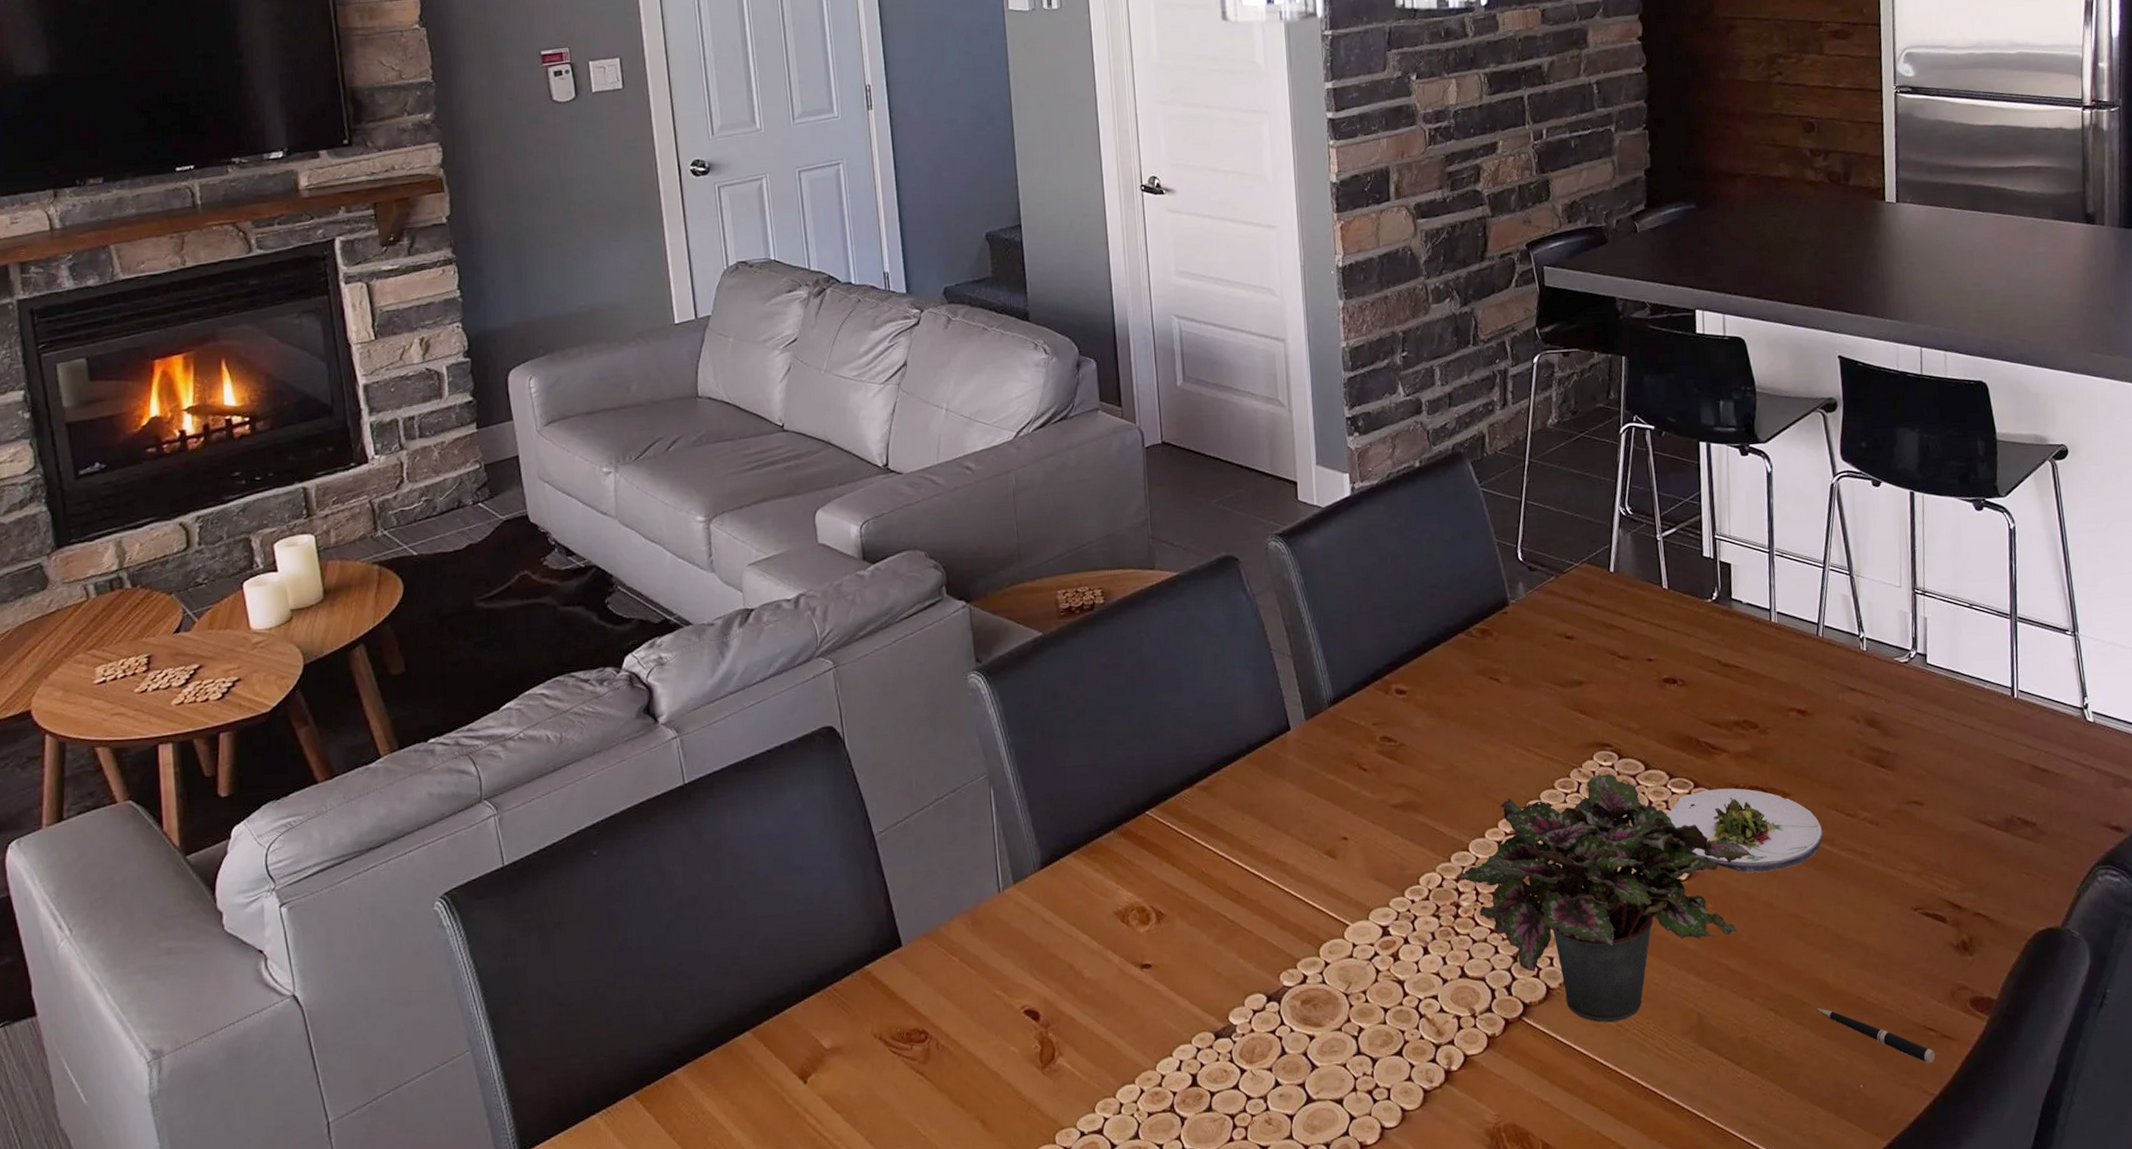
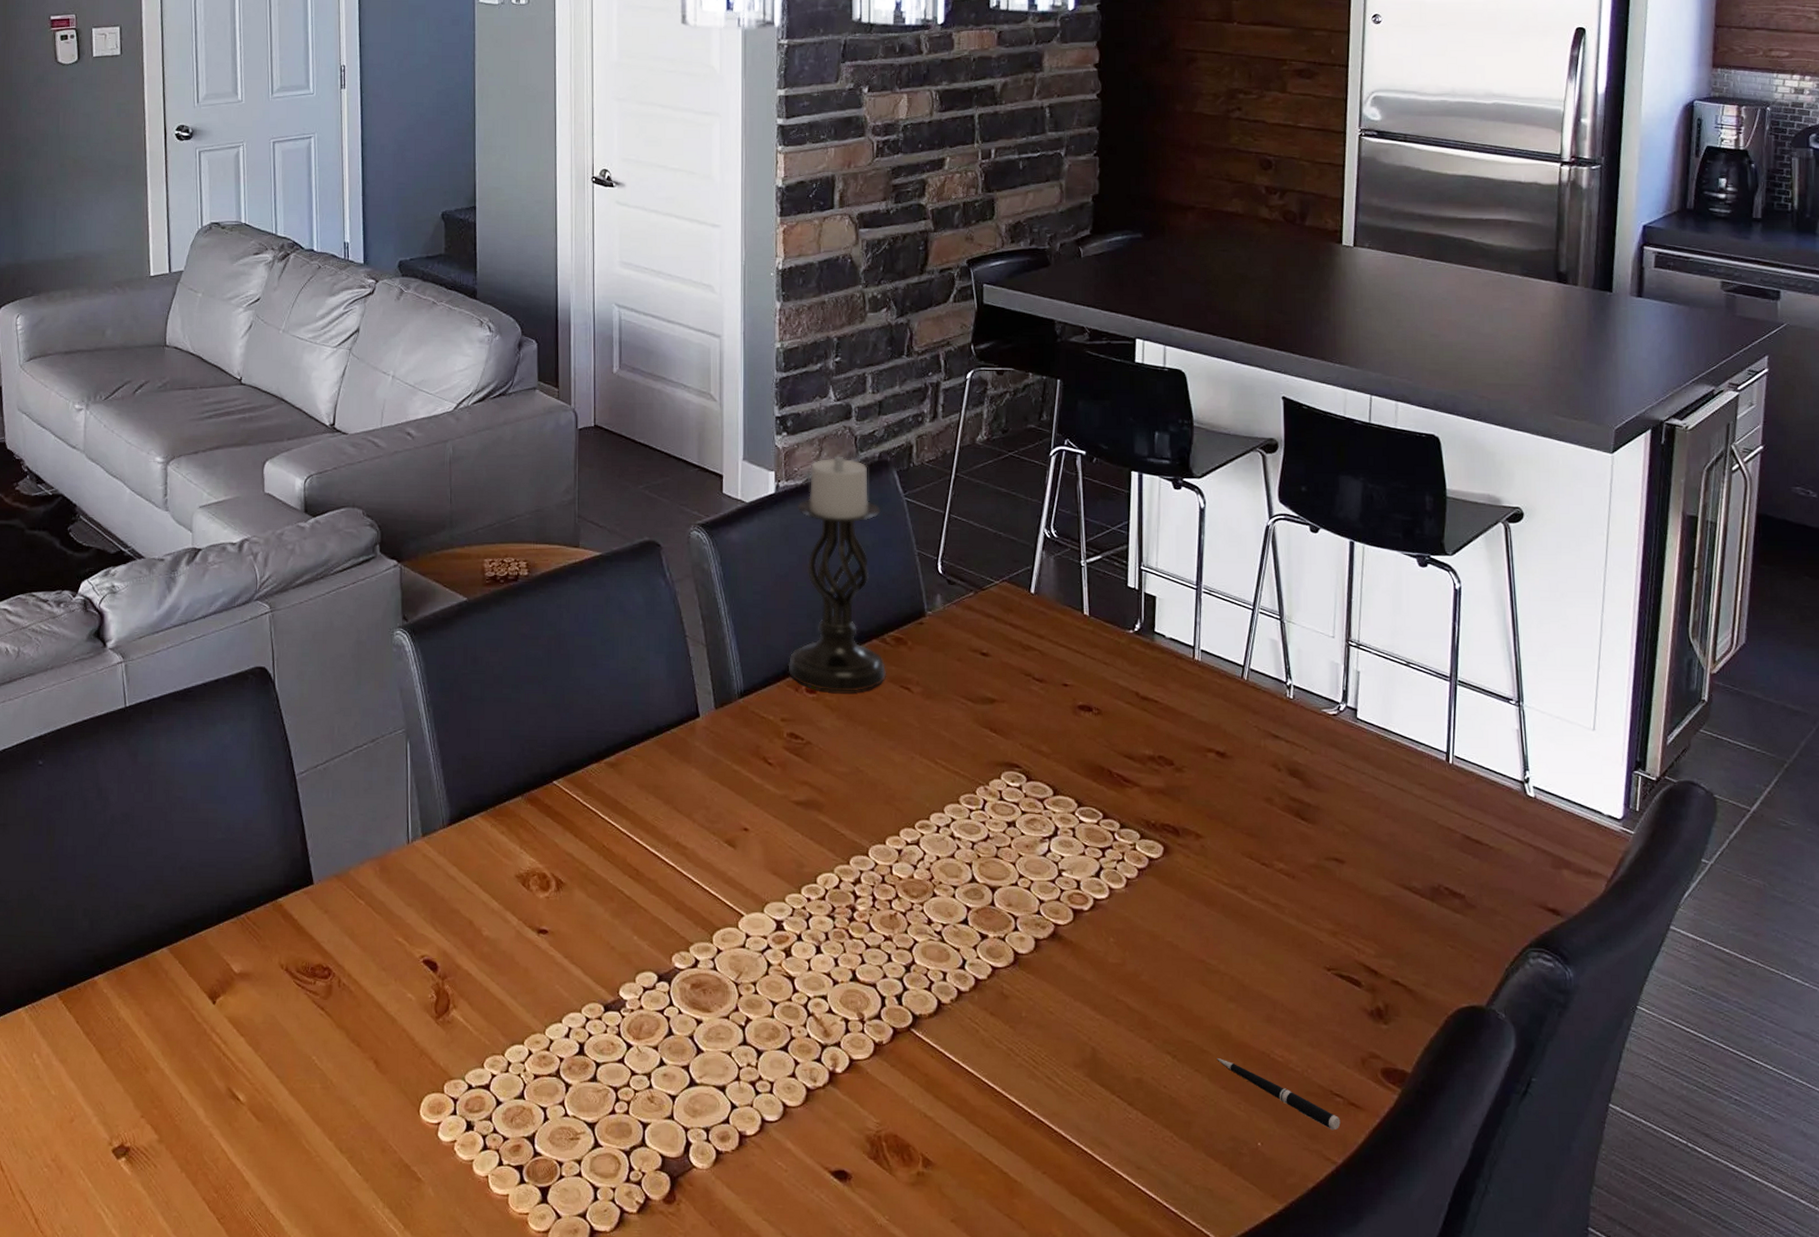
candle holder: none [1374,452,1475,691] -> present [788,456,887,692]
potted plant: present [1458,774,1752,1023] -> none [856,794,1159,1045]
salad plate: present [1666,788,1823,874] -> none [1072,822,1235,913]

